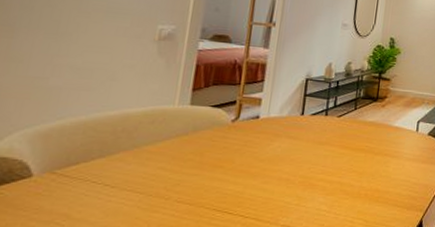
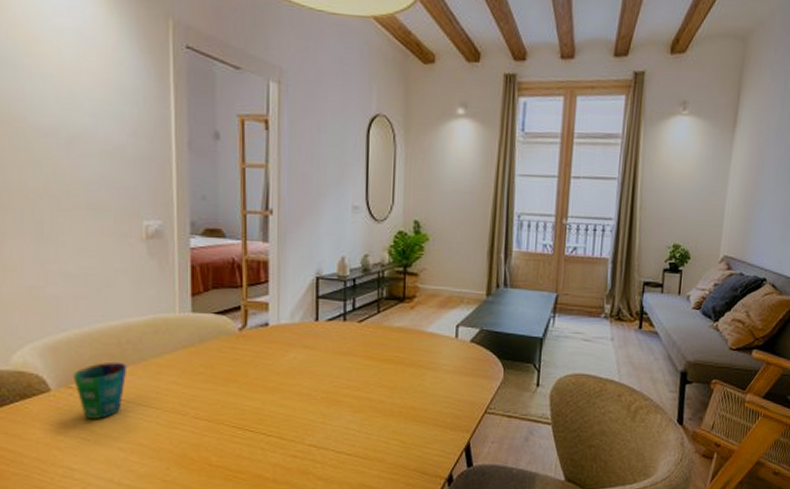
cup: none [59,149,119,204] -> present [72,363,128,419]

